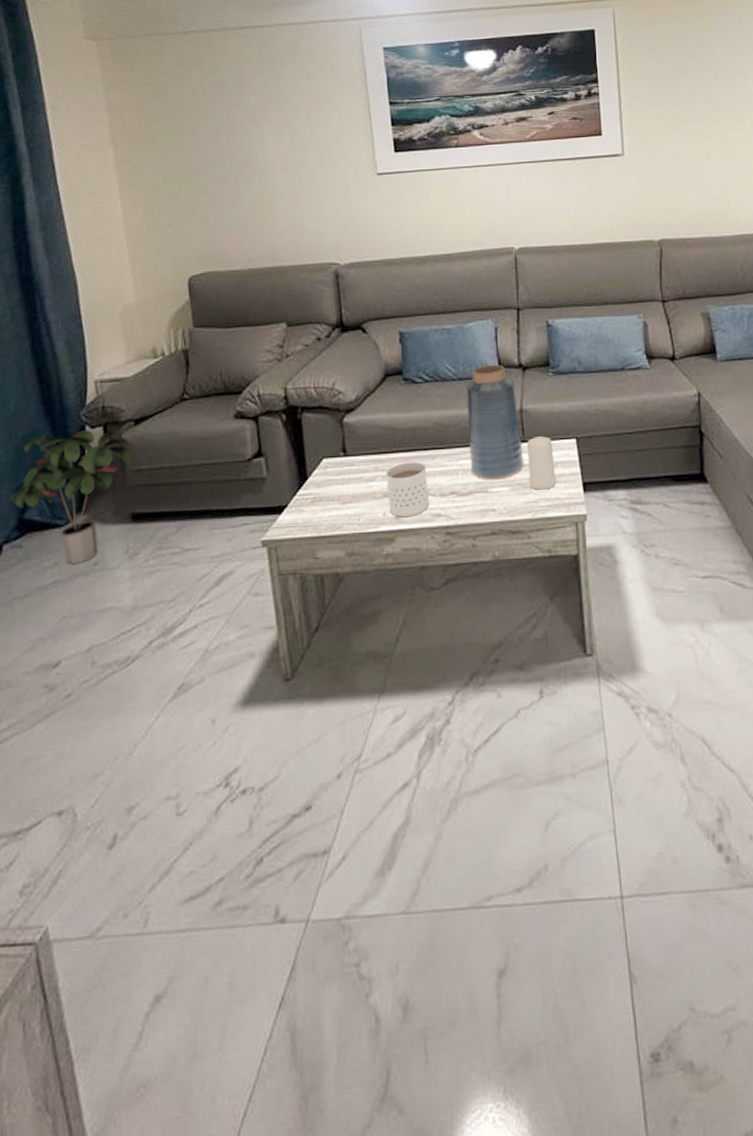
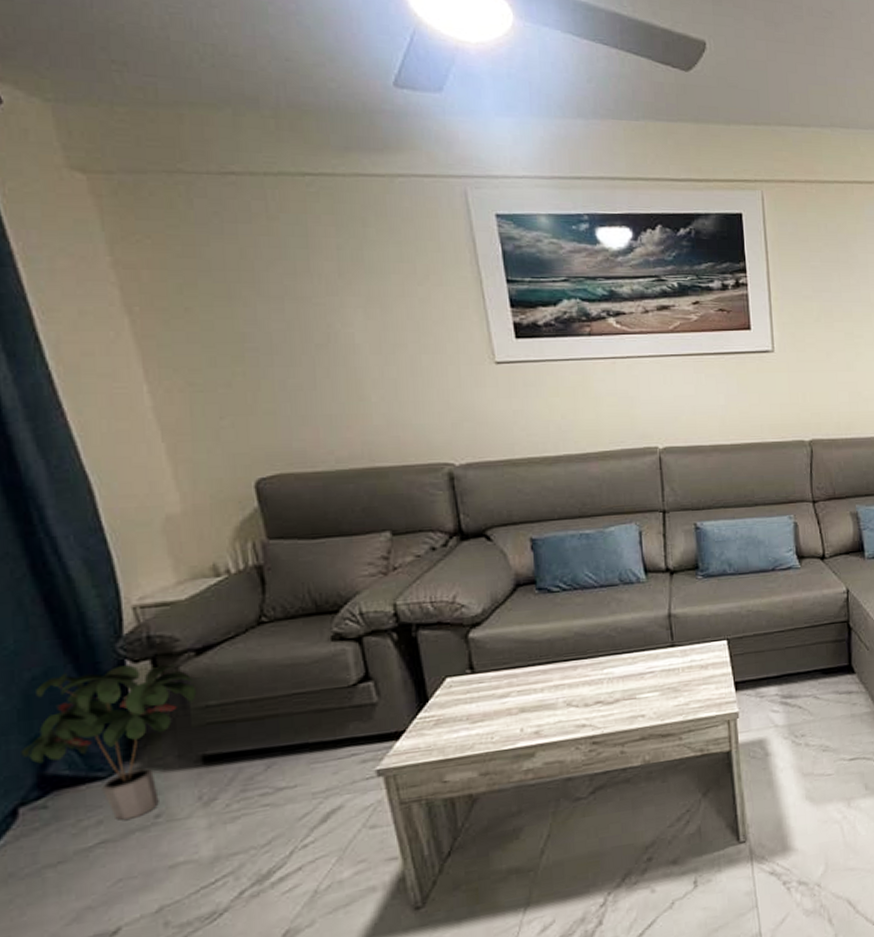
mug: present [386,462,429,518] -> none [521,673,572,732]
vase: present [465,364,524,480] -> none [608,569,674,687]
candle: present [527,436,557,490] -> none [677,640,708,693]

